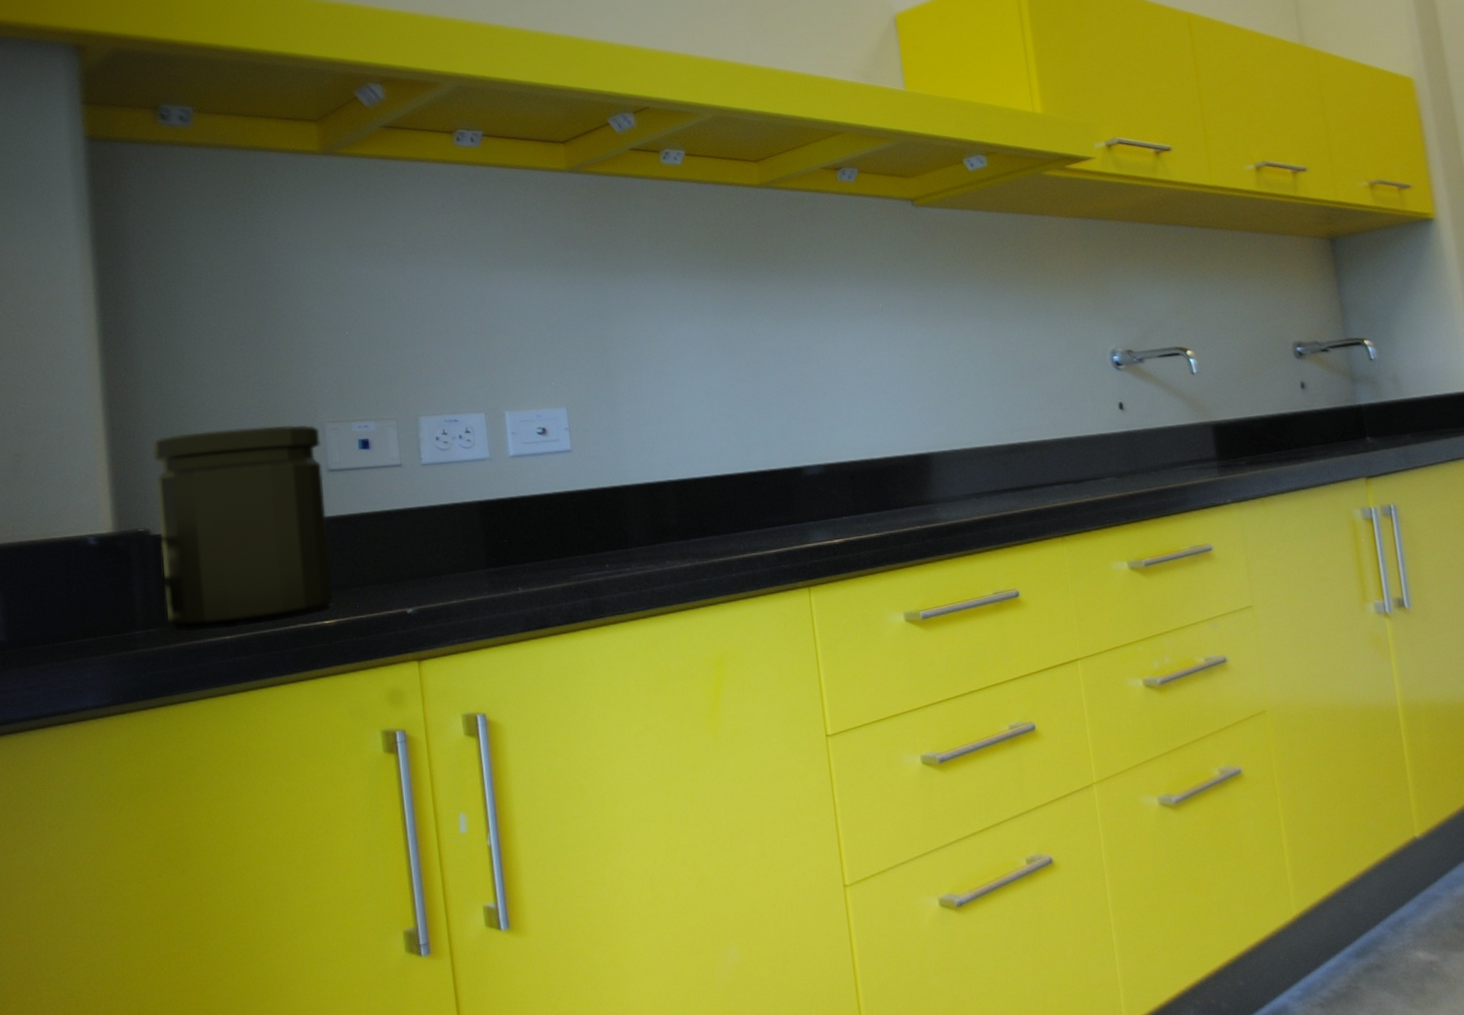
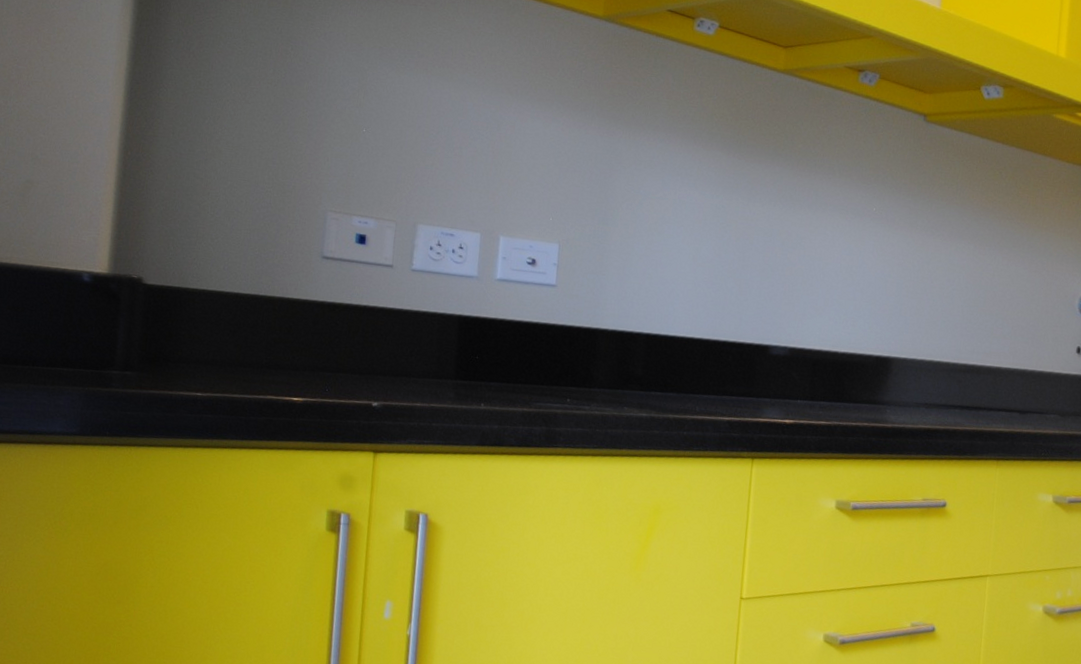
jar: present [152,424,334,629] -> none [145,193,321,387]

